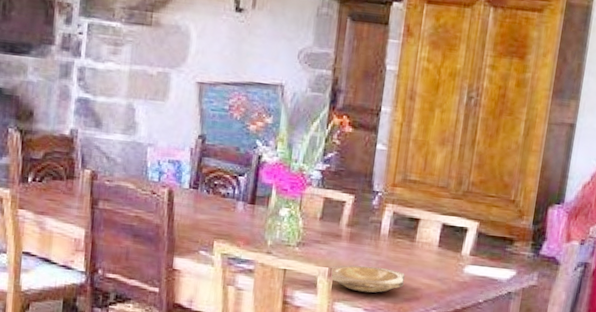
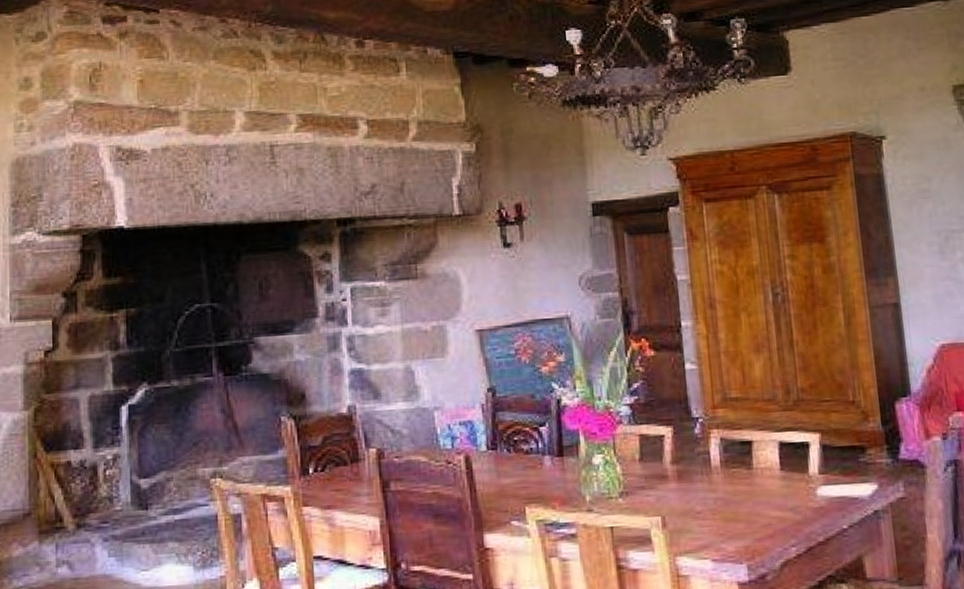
plate: present [329,265,406,293] -> none [662,506,752,540]

